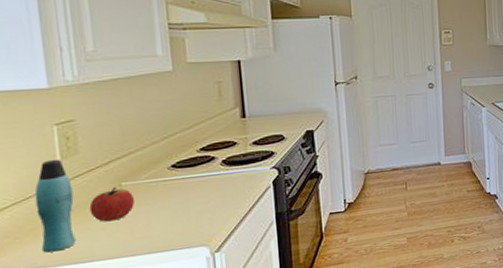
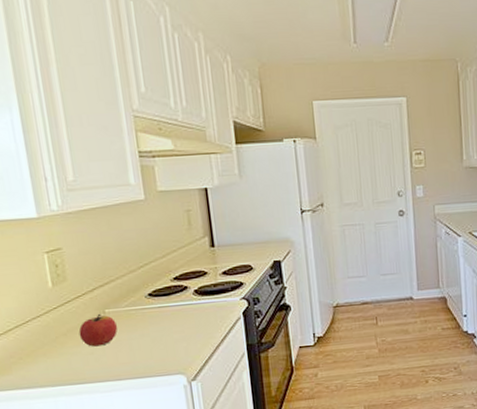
bottle: present [34,159,77,253] -> none [32,285,70,373]

